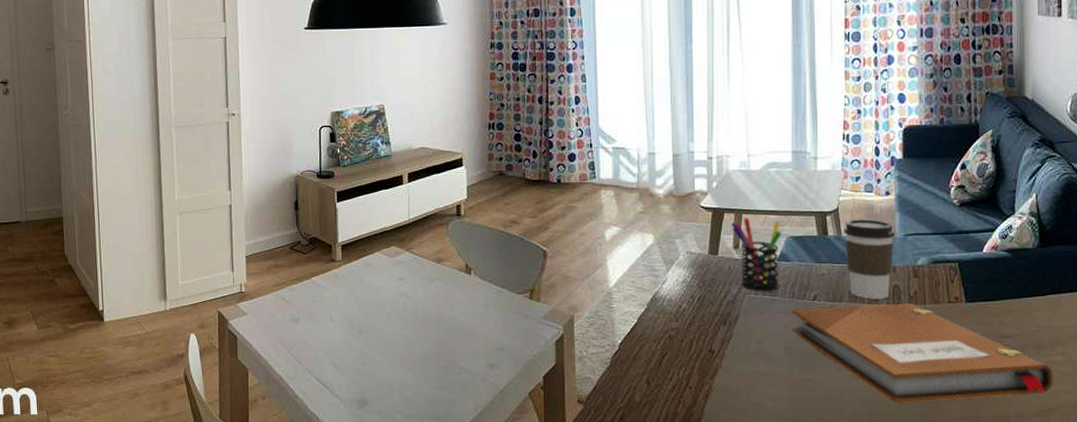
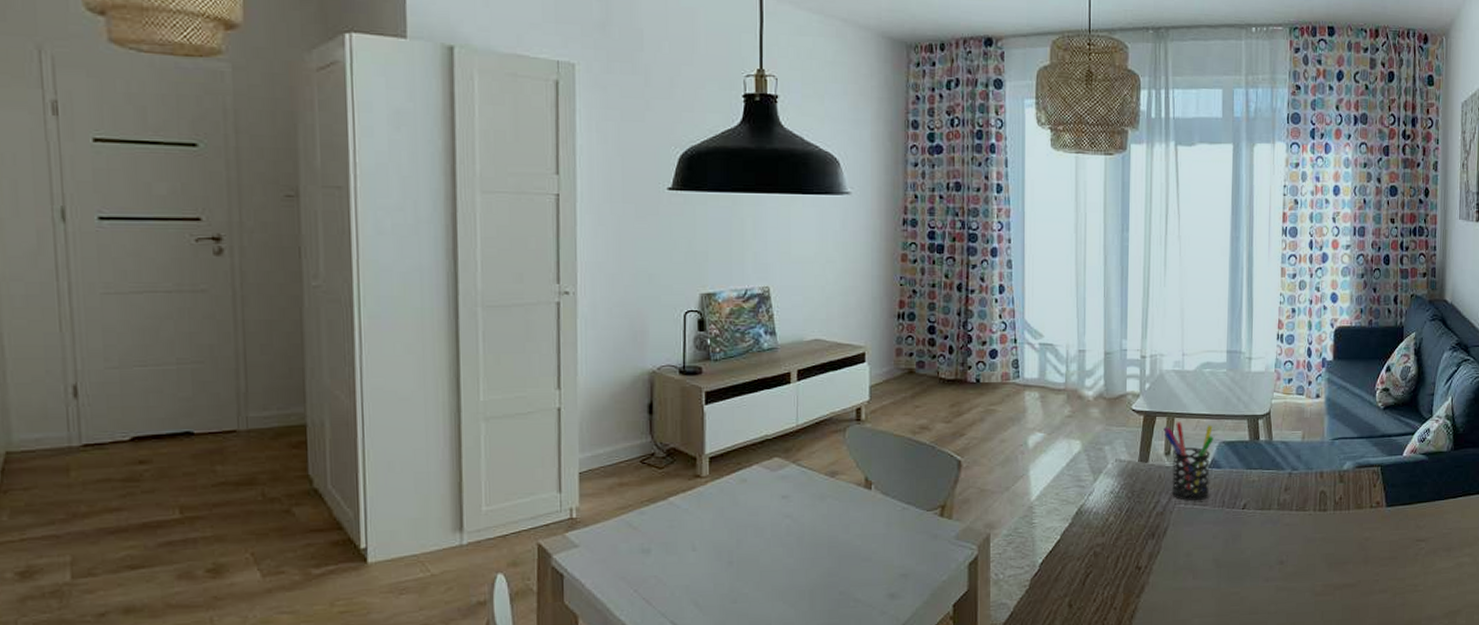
notebook: present [792,303,1053,404] -> none [1221,509,1461,613]
coffee cup: present [844,219,895,299] -> none [1275,423,1323,506]

